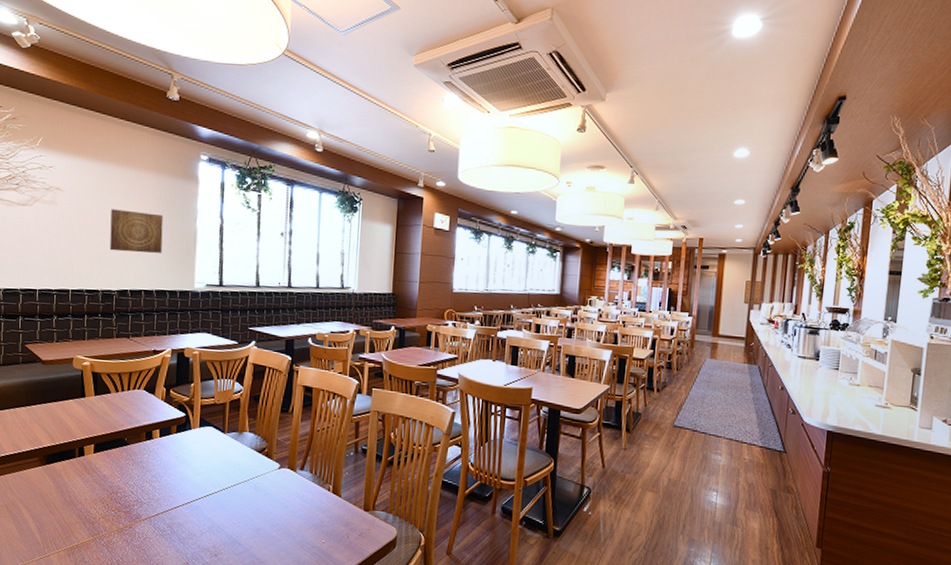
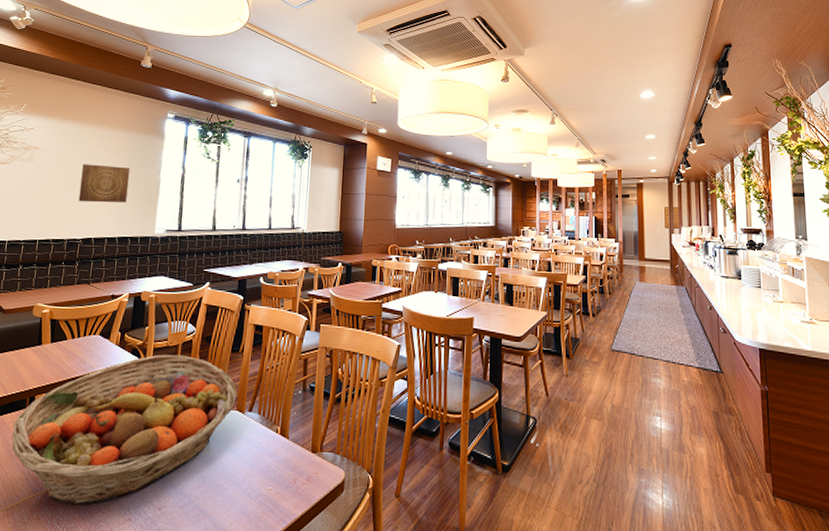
fruit basket: none [65,411,288,549] -> present [11,354,238,506]

